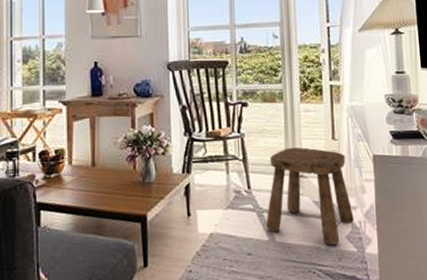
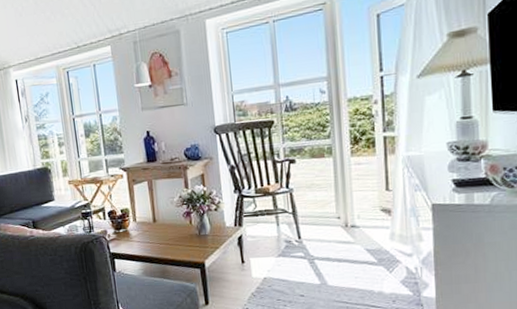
stool: present [266,147,354,246] -> none [317,199,409,289]

